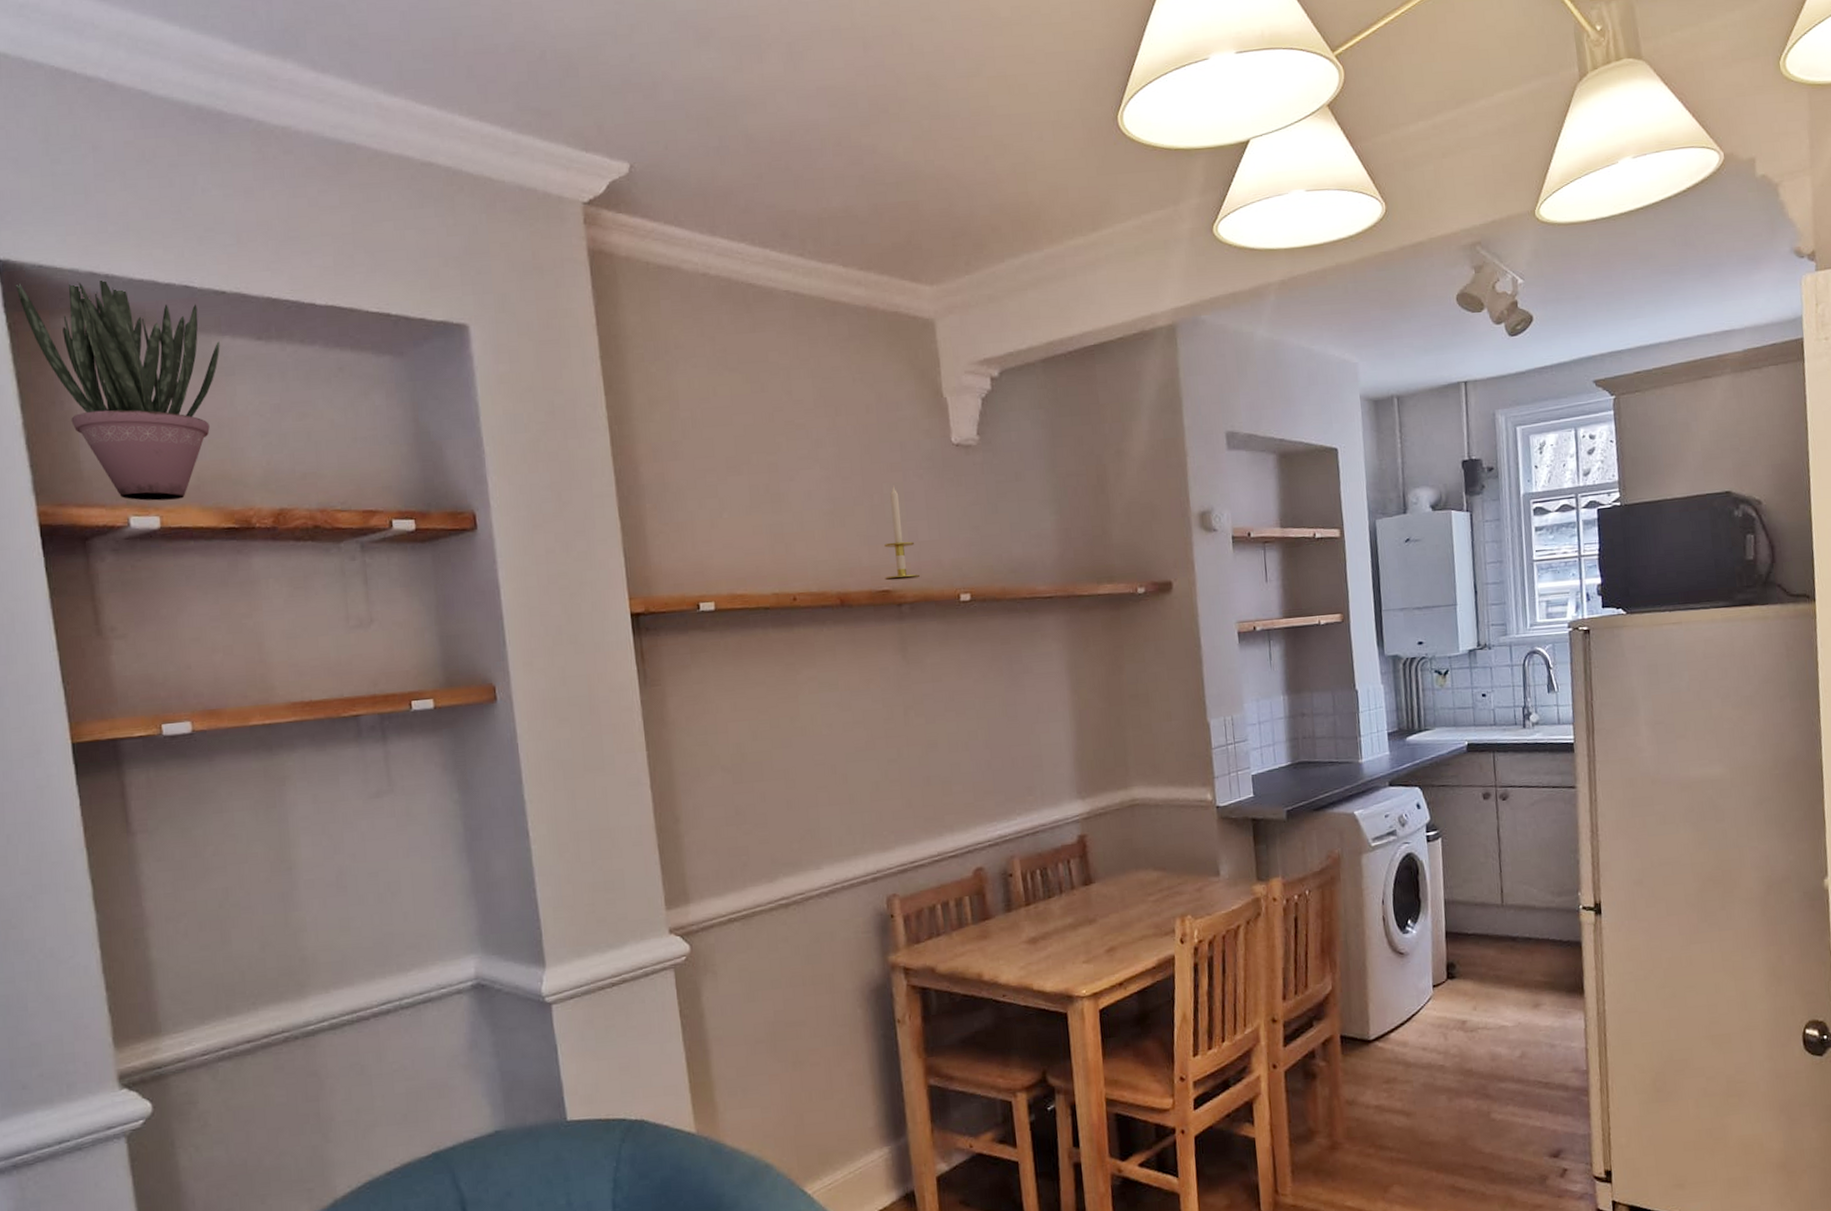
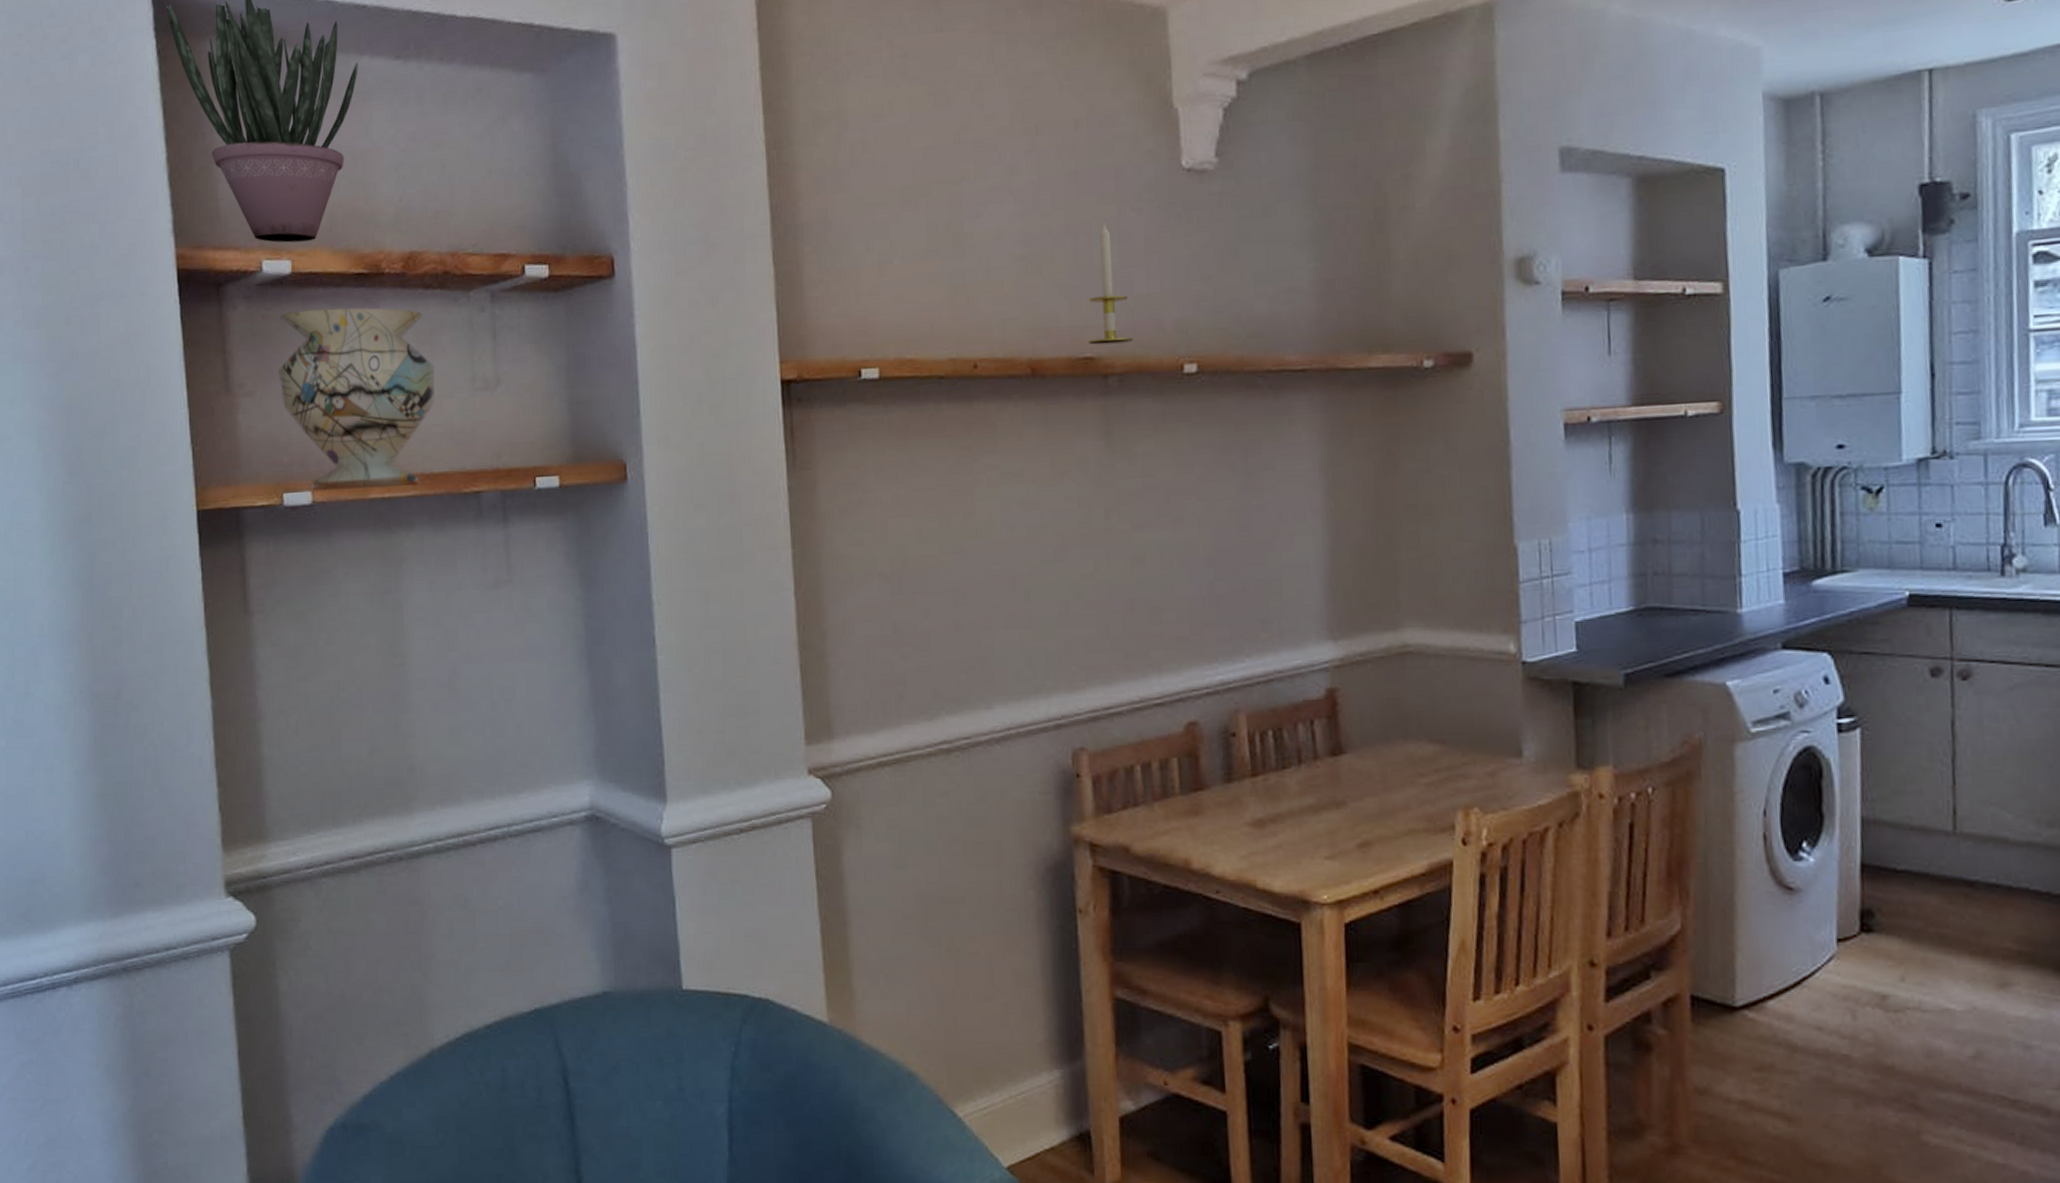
decorative vase: none [151,558,310,722] -> present [278,307,434,492]

